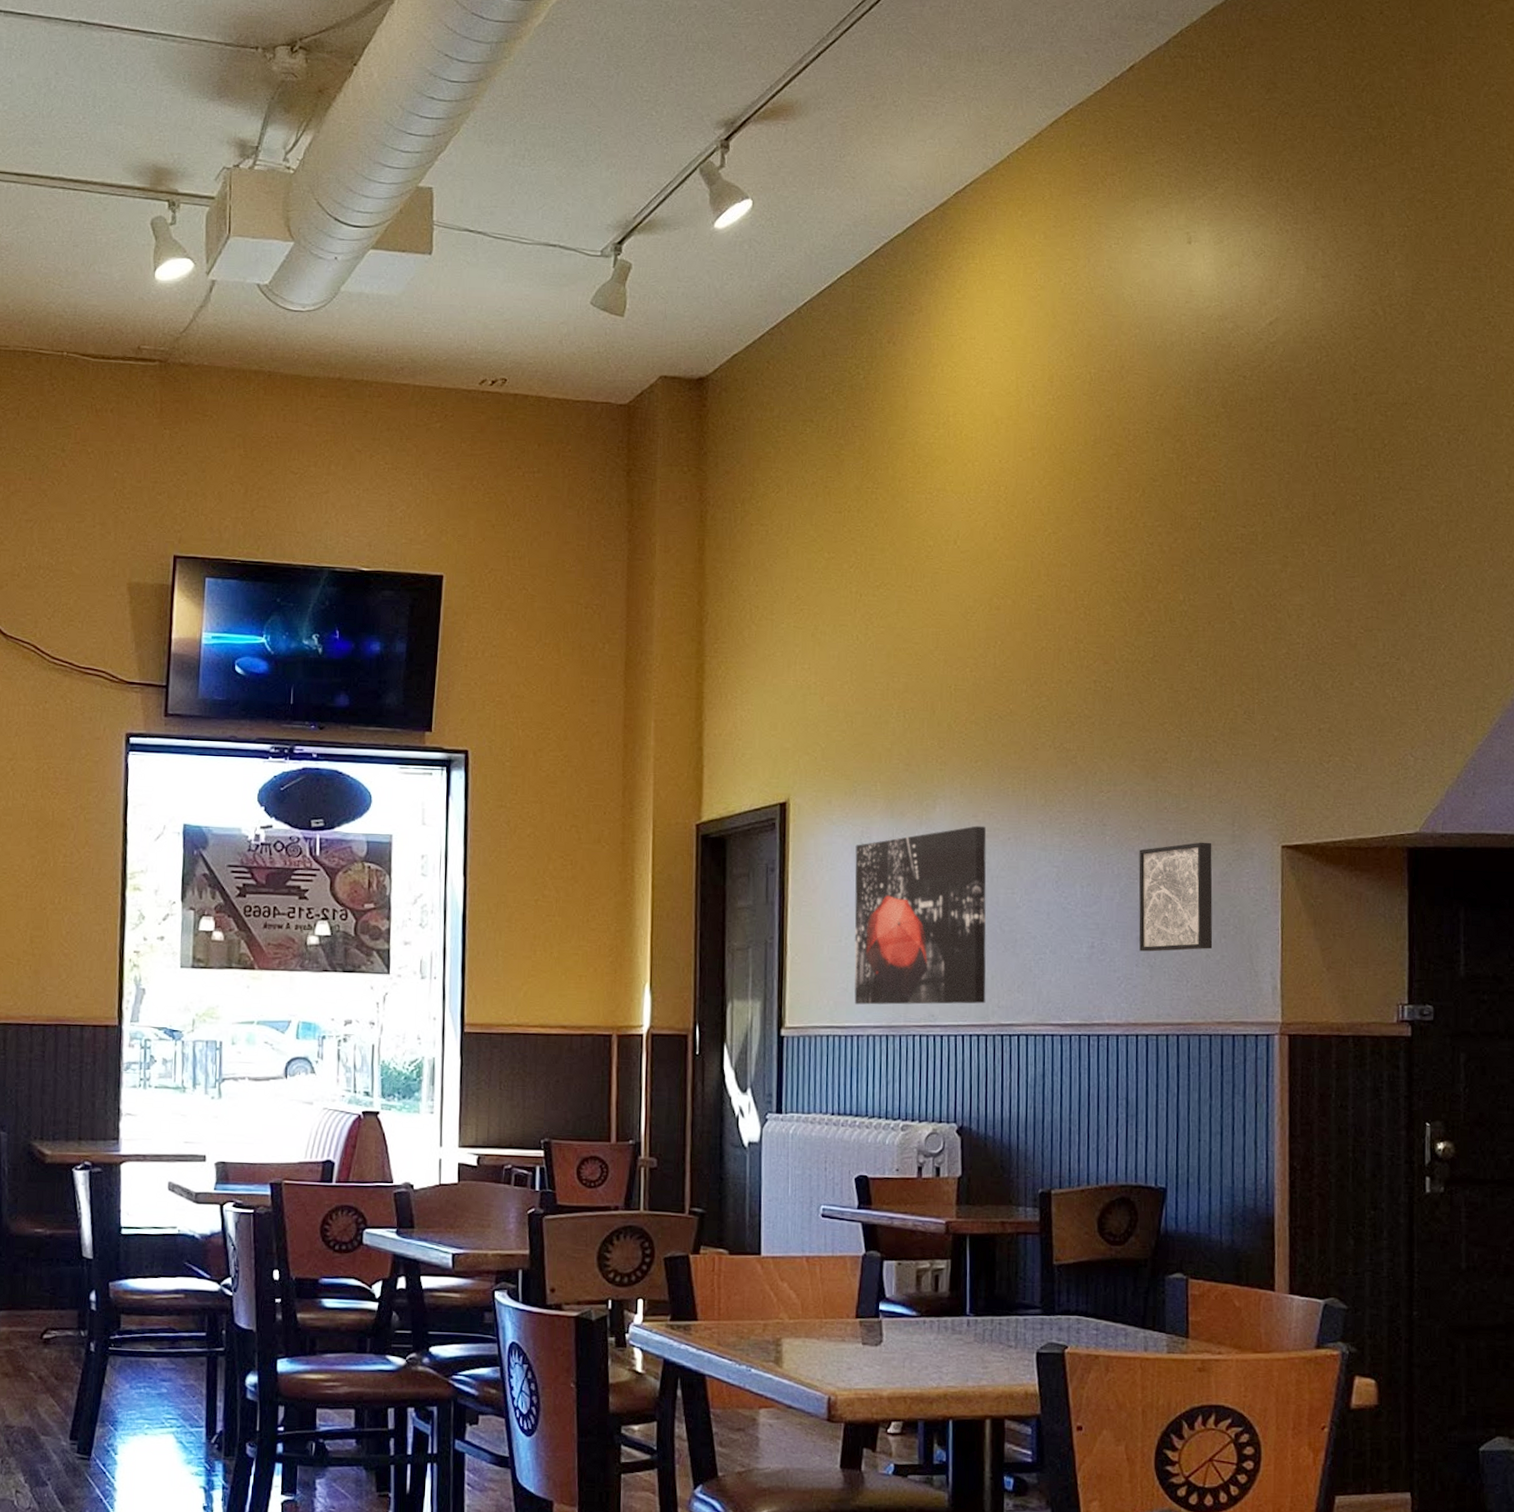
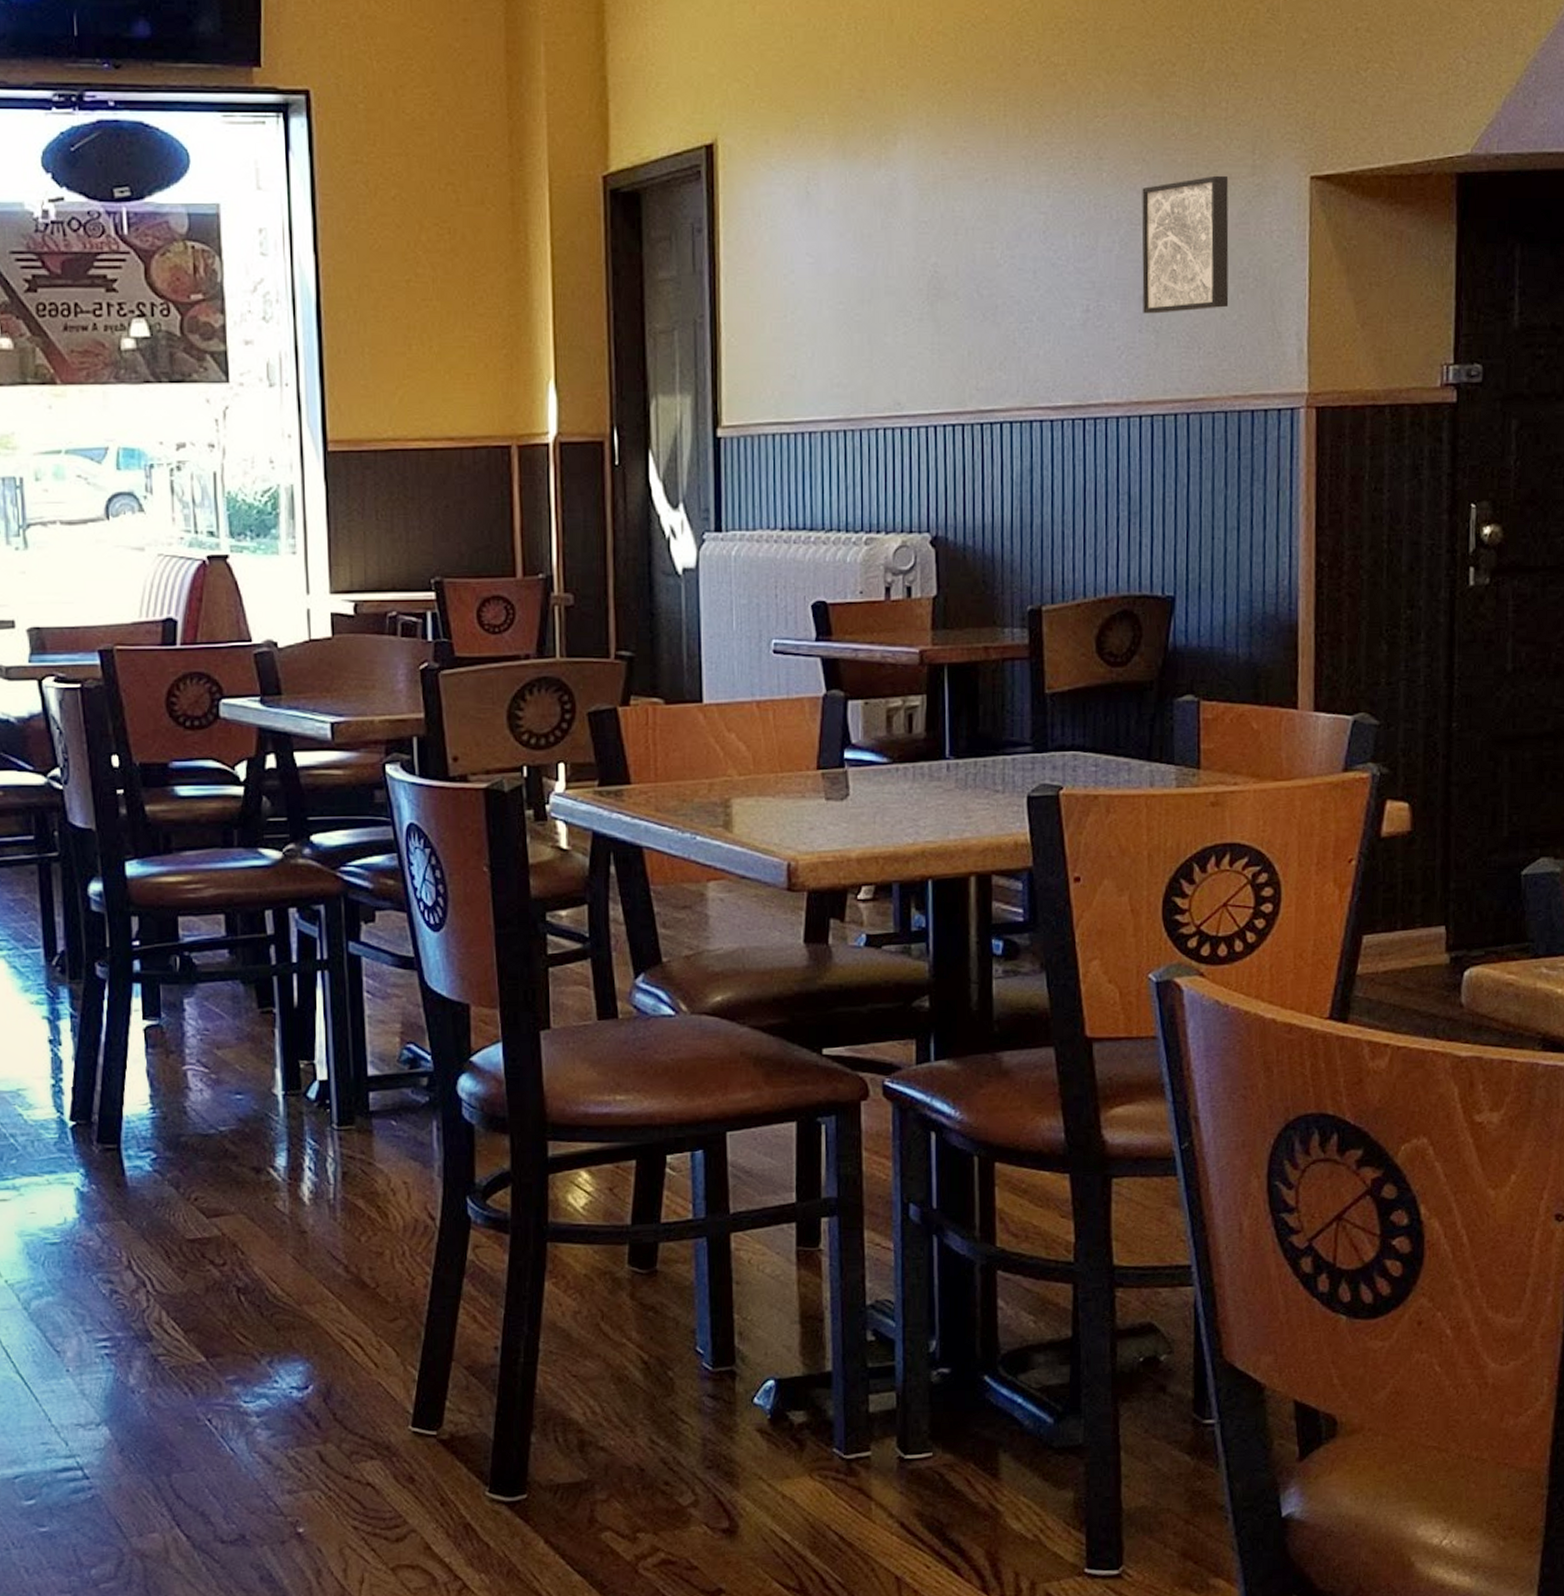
wall art: present [854,825,986,1005] -> none [800,165,962,394]

